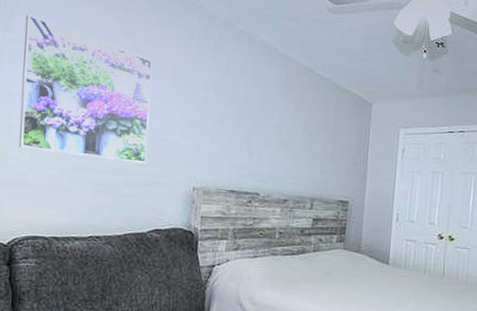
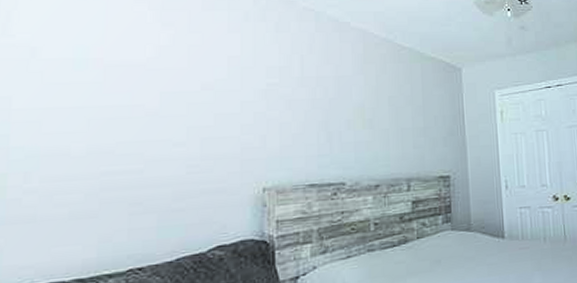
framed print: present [19,14,153,164] -> none [23,13,201,173]

